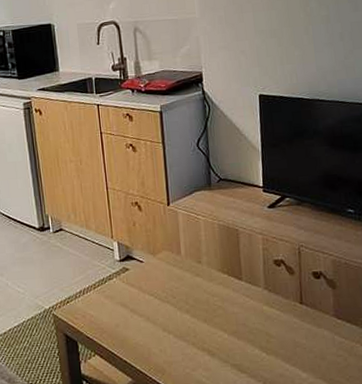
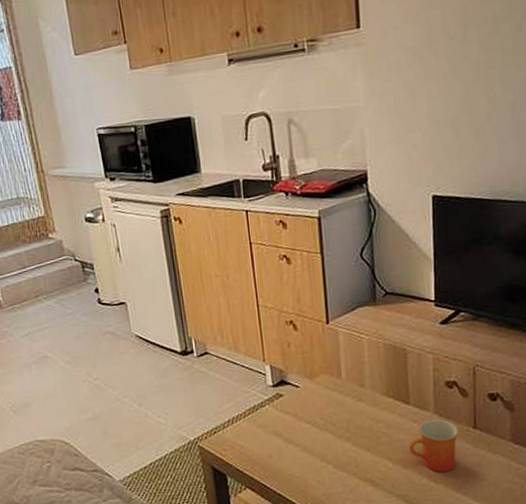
mug: none [242,294,286,344] -> present [409,419,458,472]

